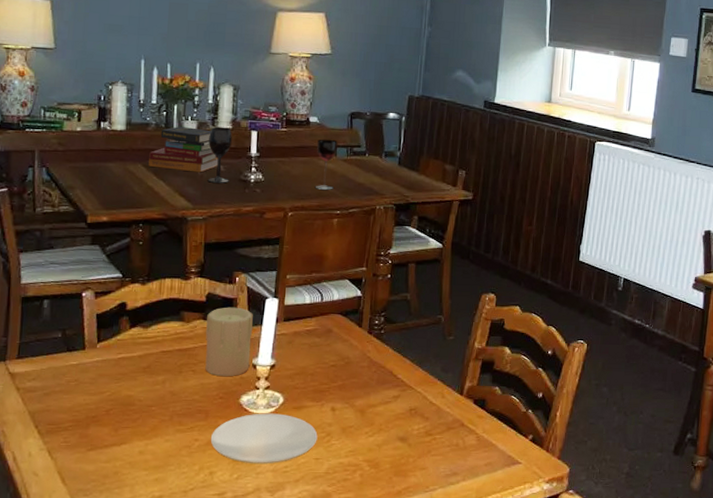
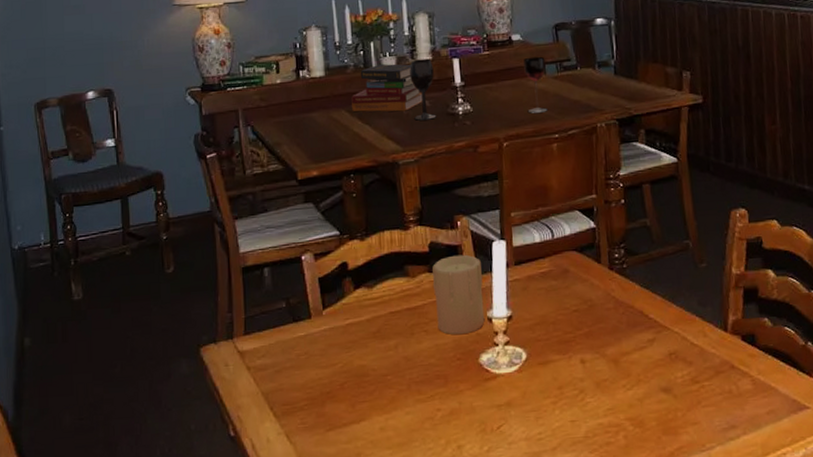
plate: present [210,413,318,464] -> none [453,371,570,433]

